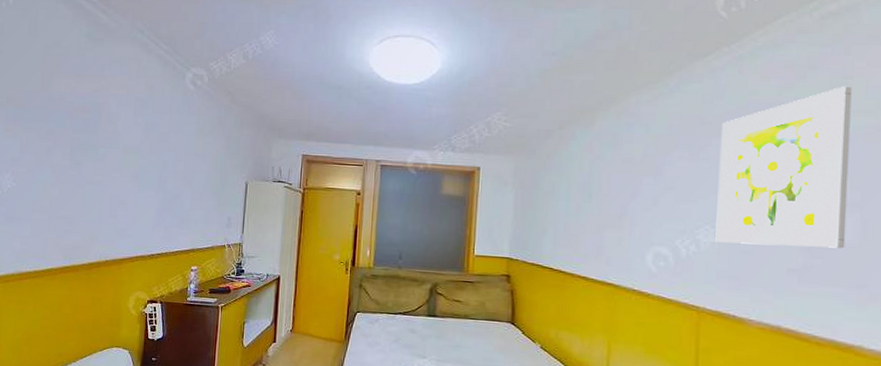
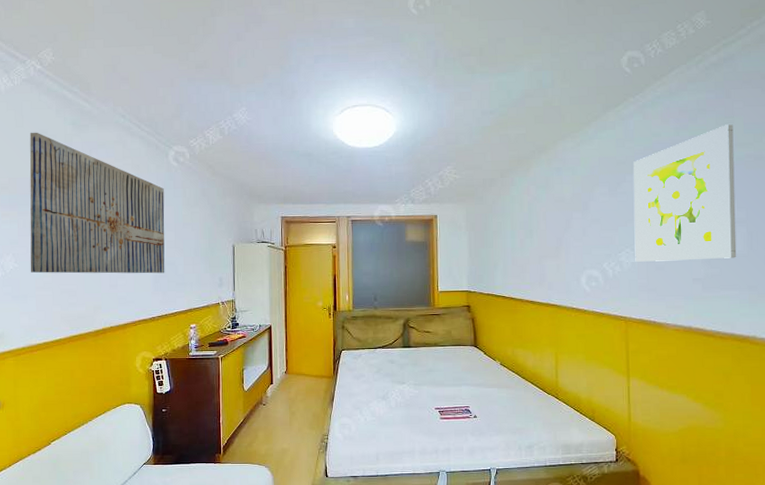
wall art: none [28,42,177,207] -> present [30,132,165,274]

